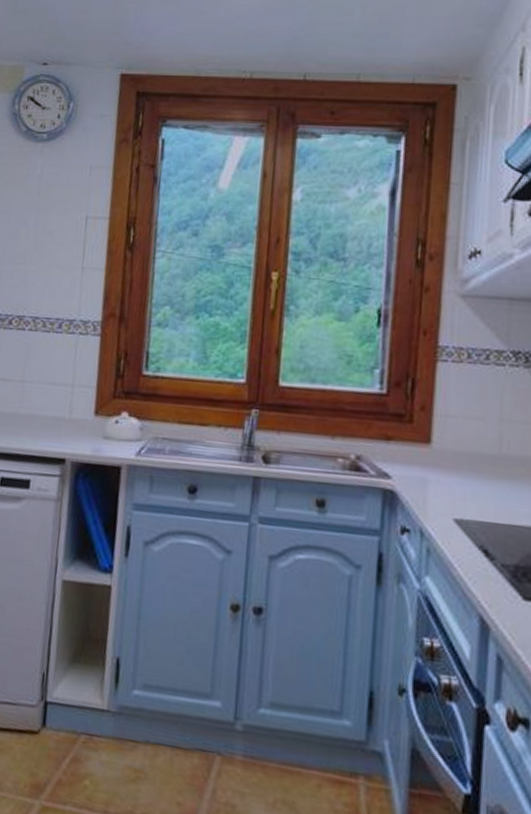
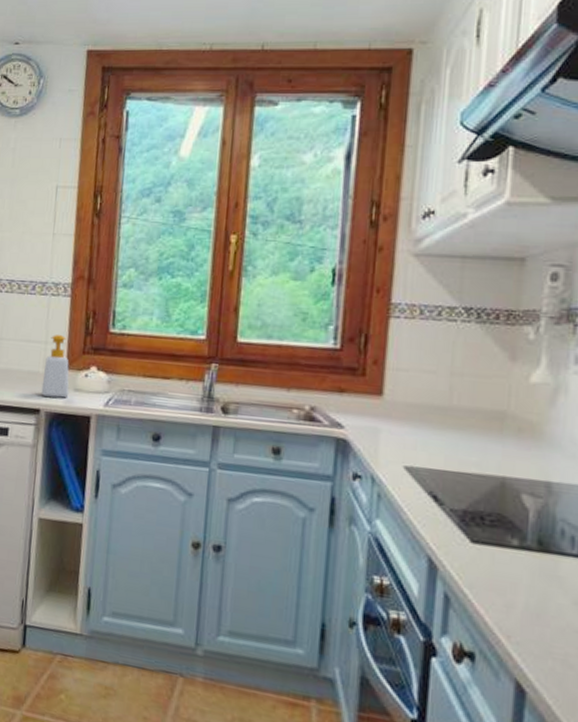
soap bottle: none [67,377,98,447] -> present [41,335,70,398]

